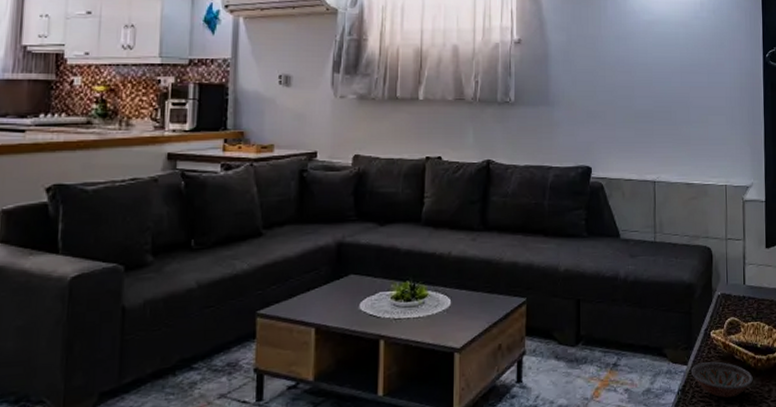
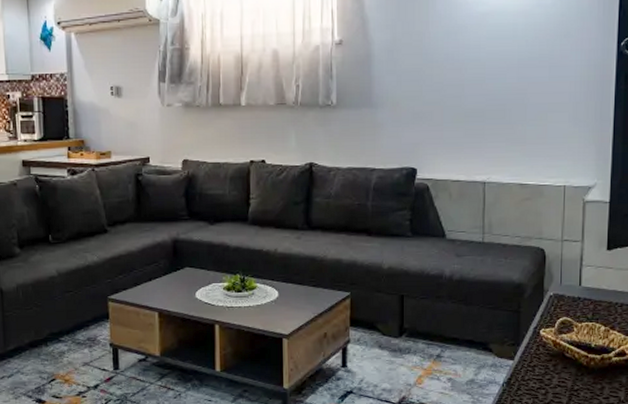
bowl: present [690,361,753,398] -> none [517,358,584,392]

